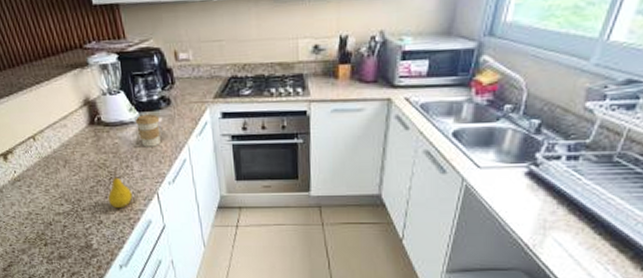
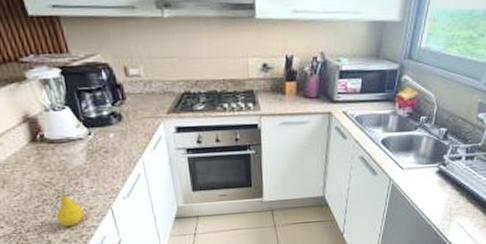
coffee cup: present [135,114,161,147] -> none [83,130,113,164]

